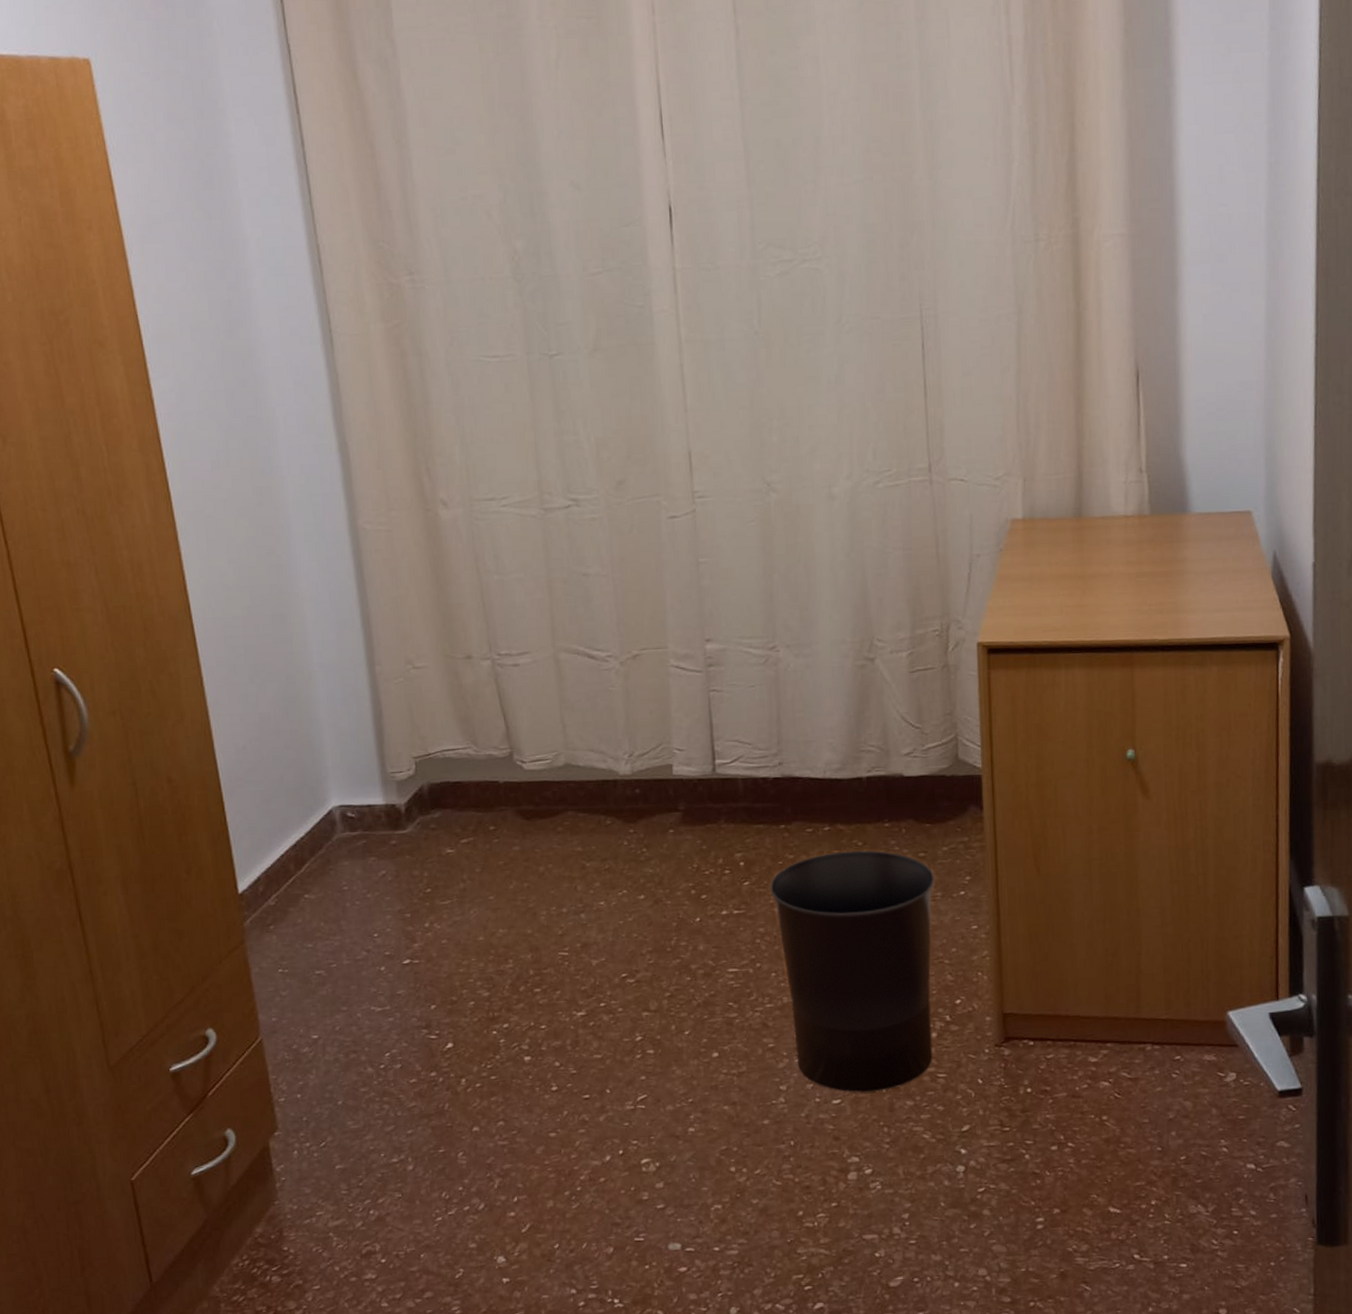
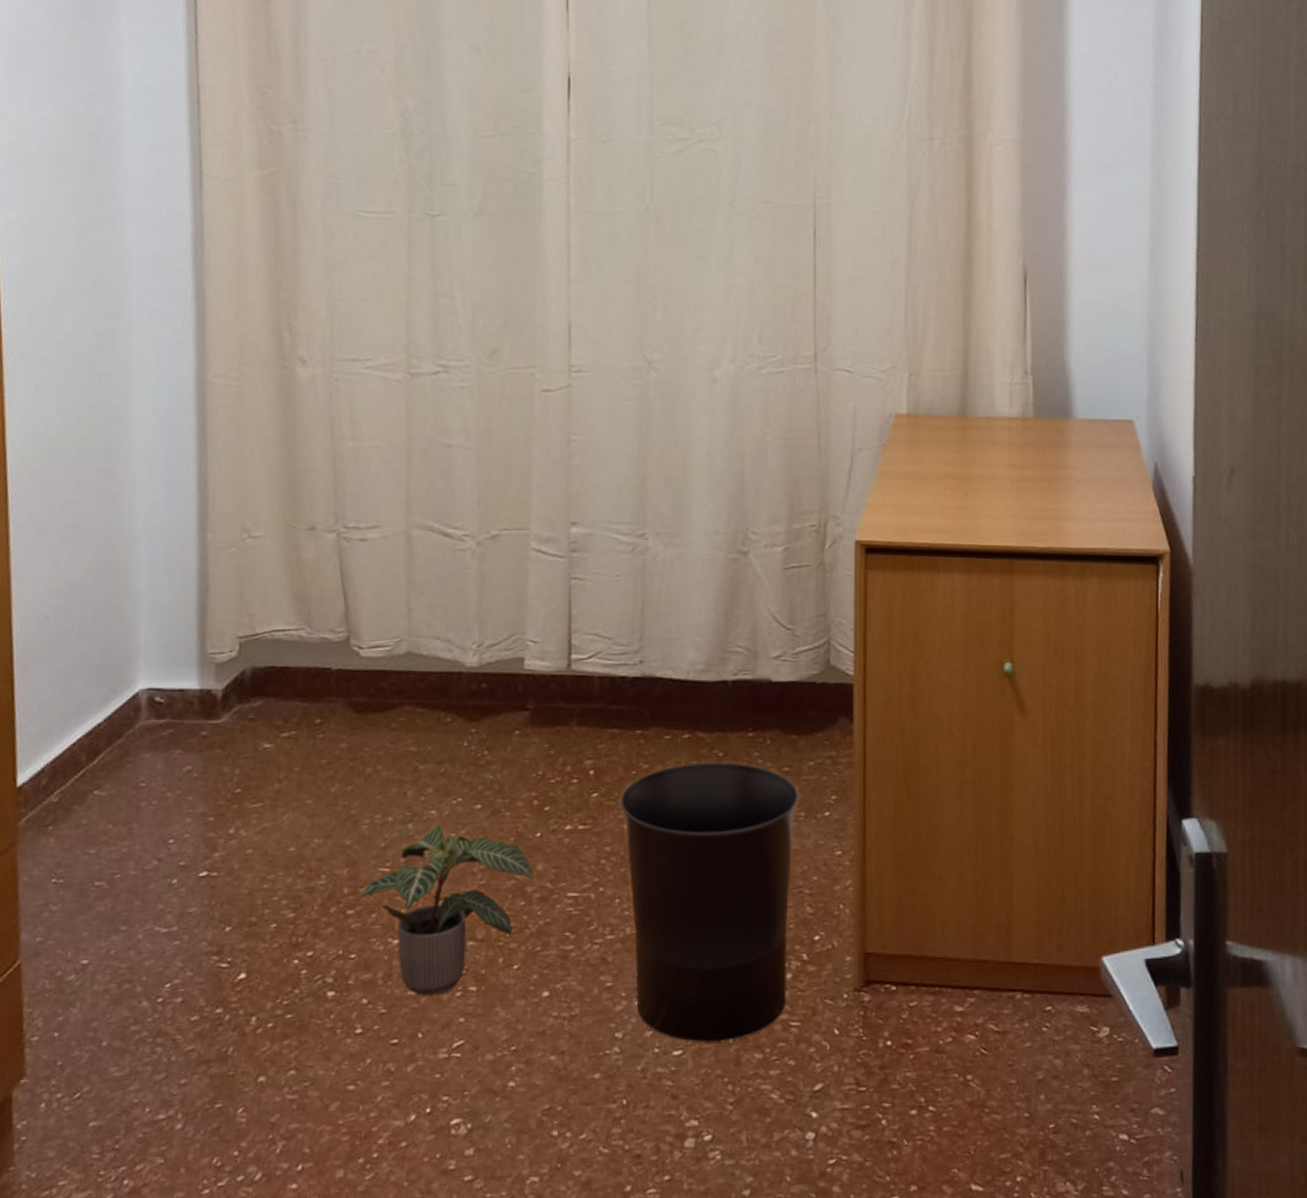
potted plant: none [542,912,697,1058] -> present [357,823,534,996]

